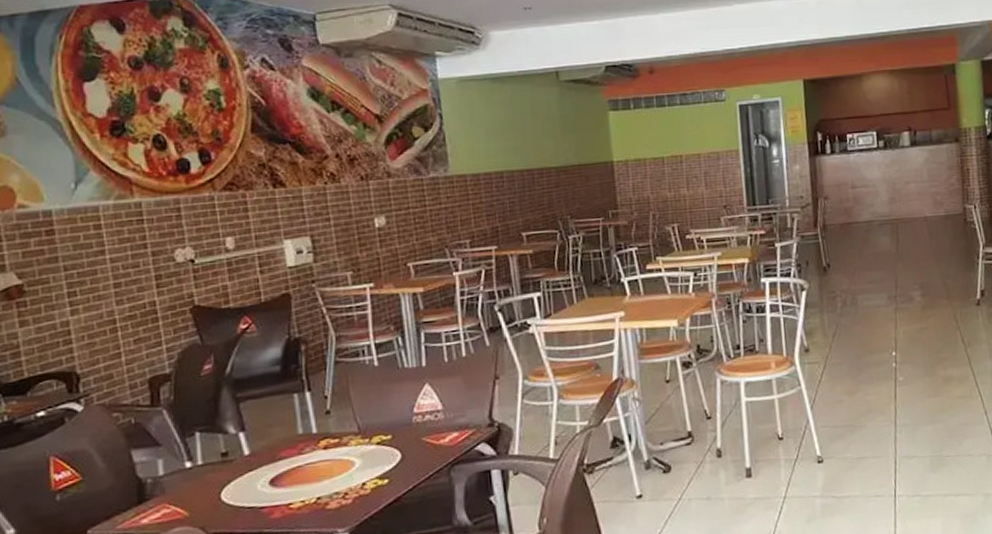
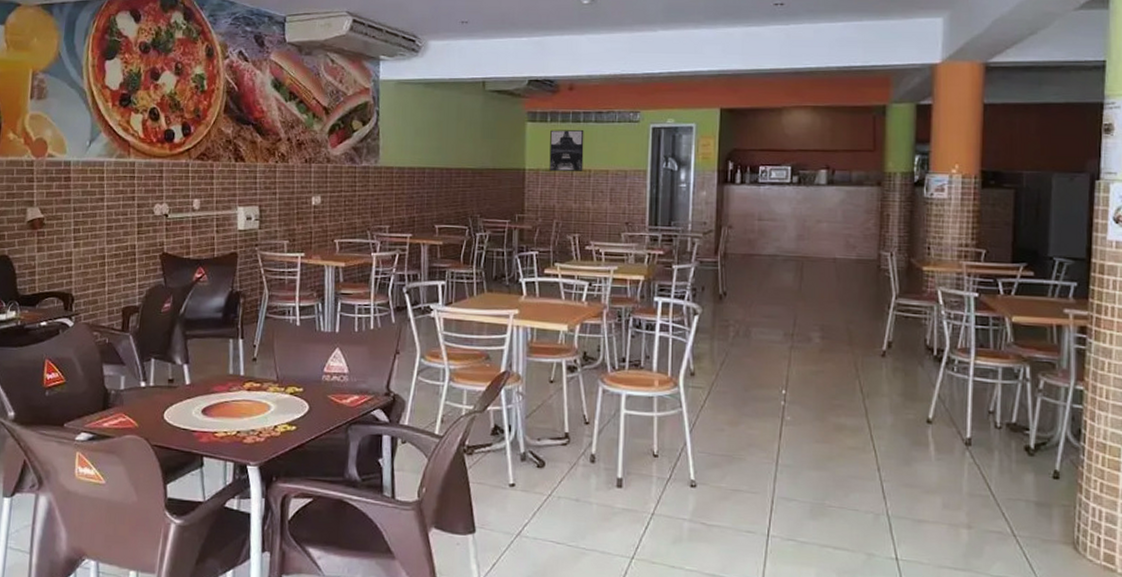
wall art: none [635,113,674,161] -> present [549,129,584,172]

